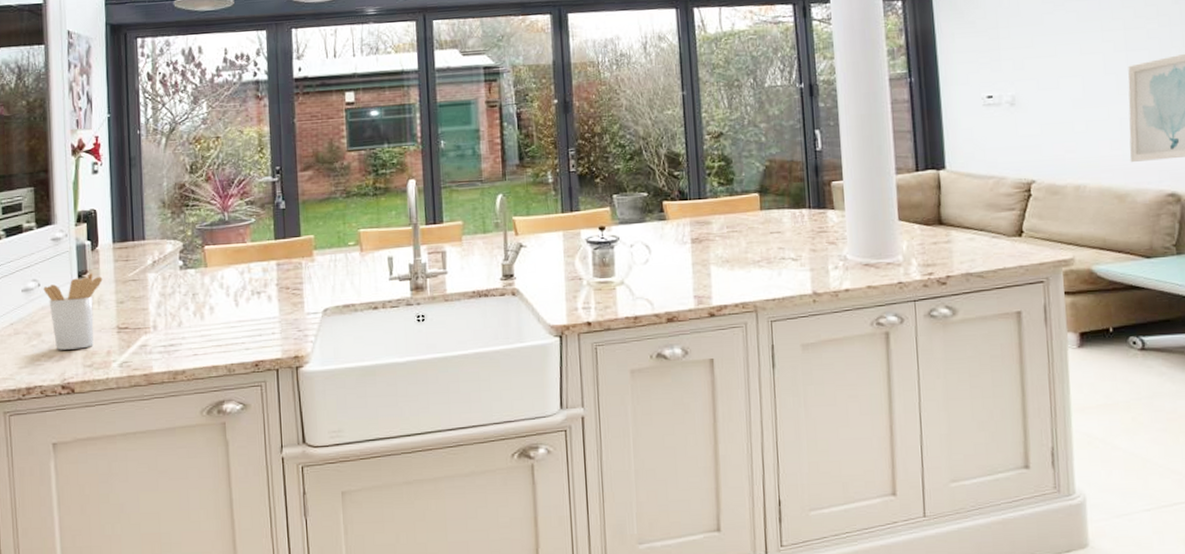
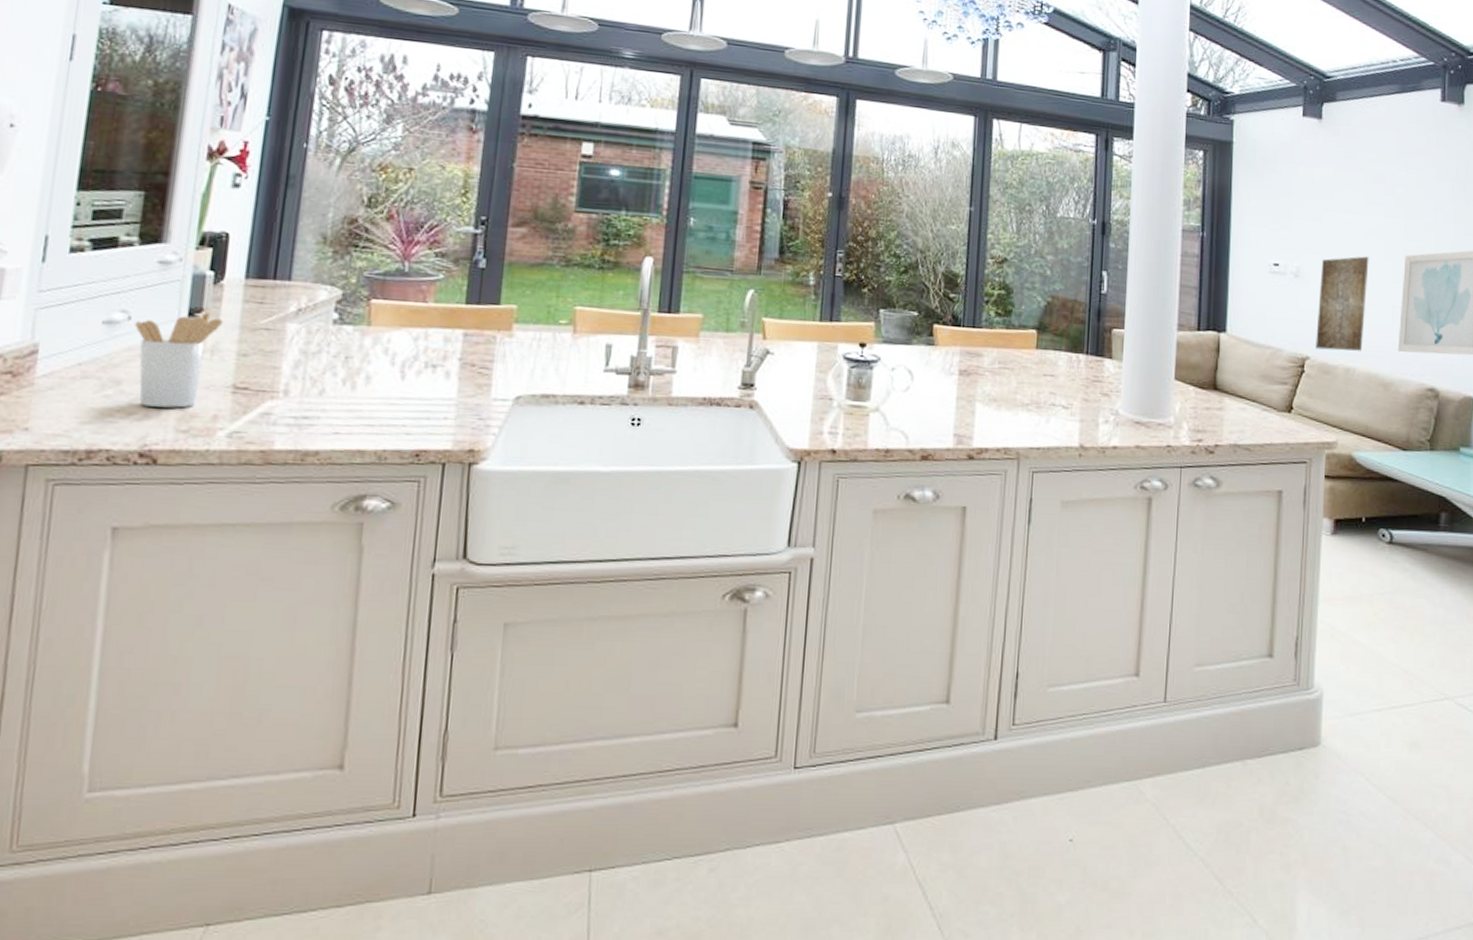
wall art: none [1038,74,1091,172] -> present [1316,256,1369,351]

